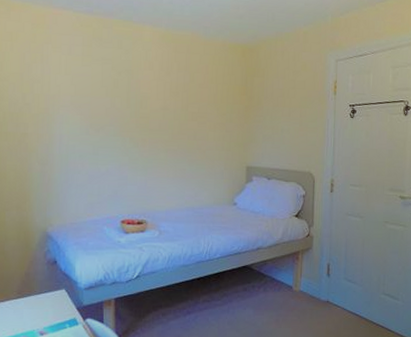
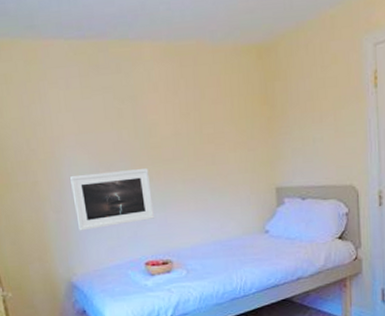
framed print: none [60,132,136,185] -> present [70,168,155,231]

